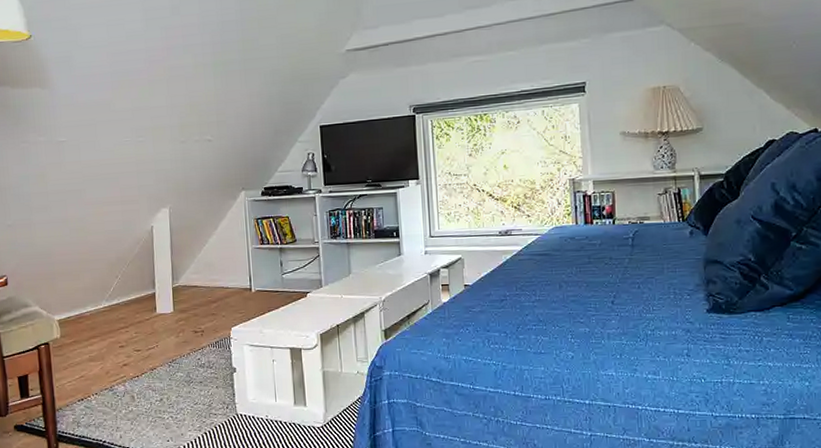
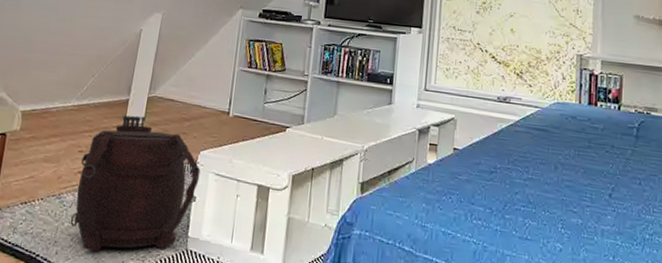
backpack: none [124,305,236,430] -> present [70,115,201,252]

